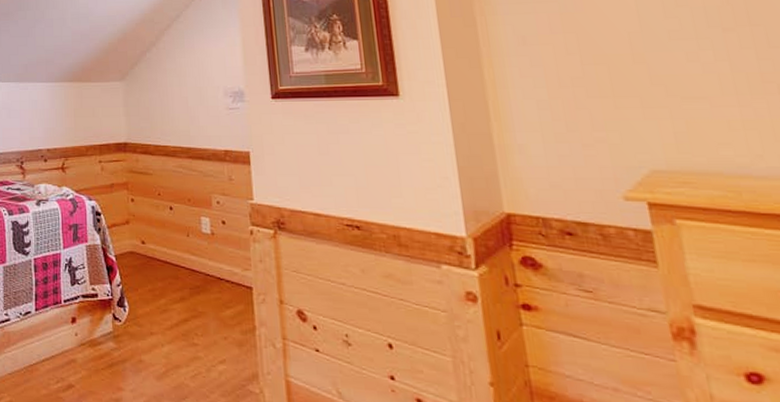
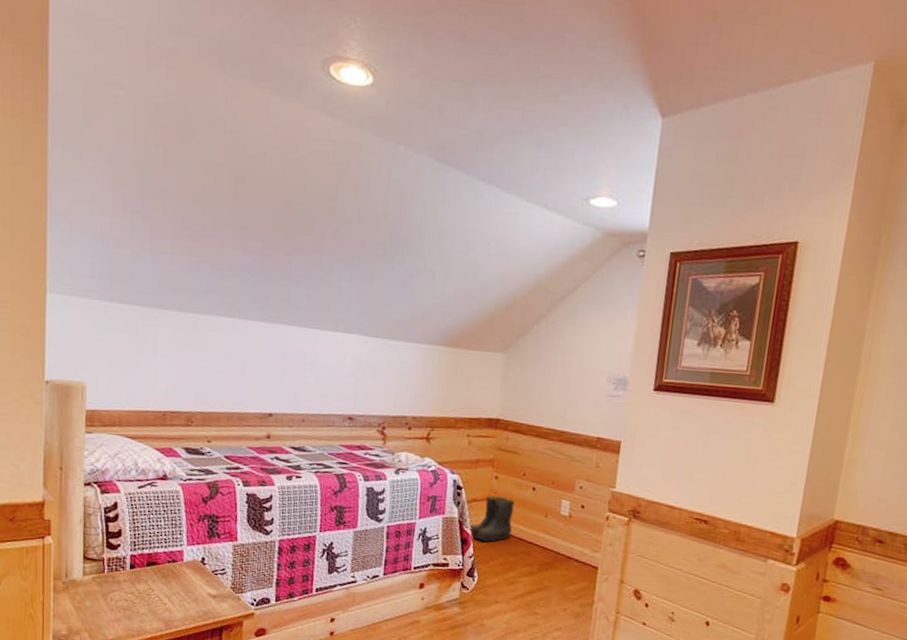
boots: none [112,219,156,268] -> present [468,495,515,542]

